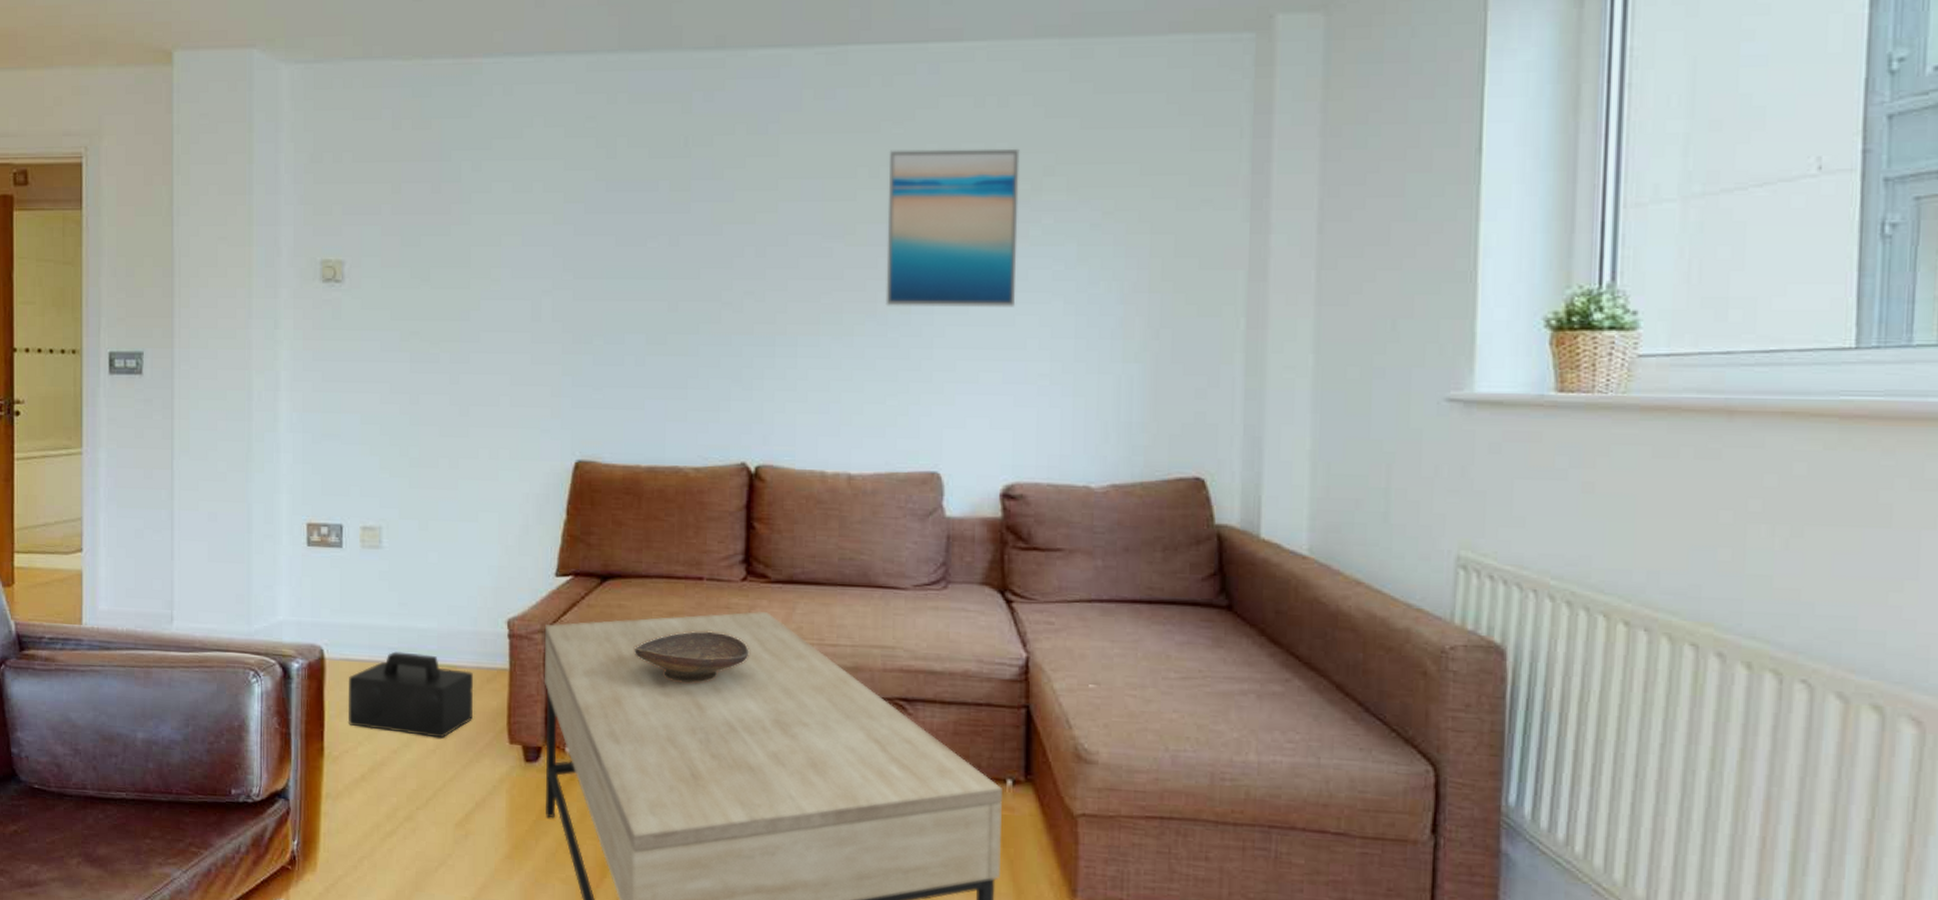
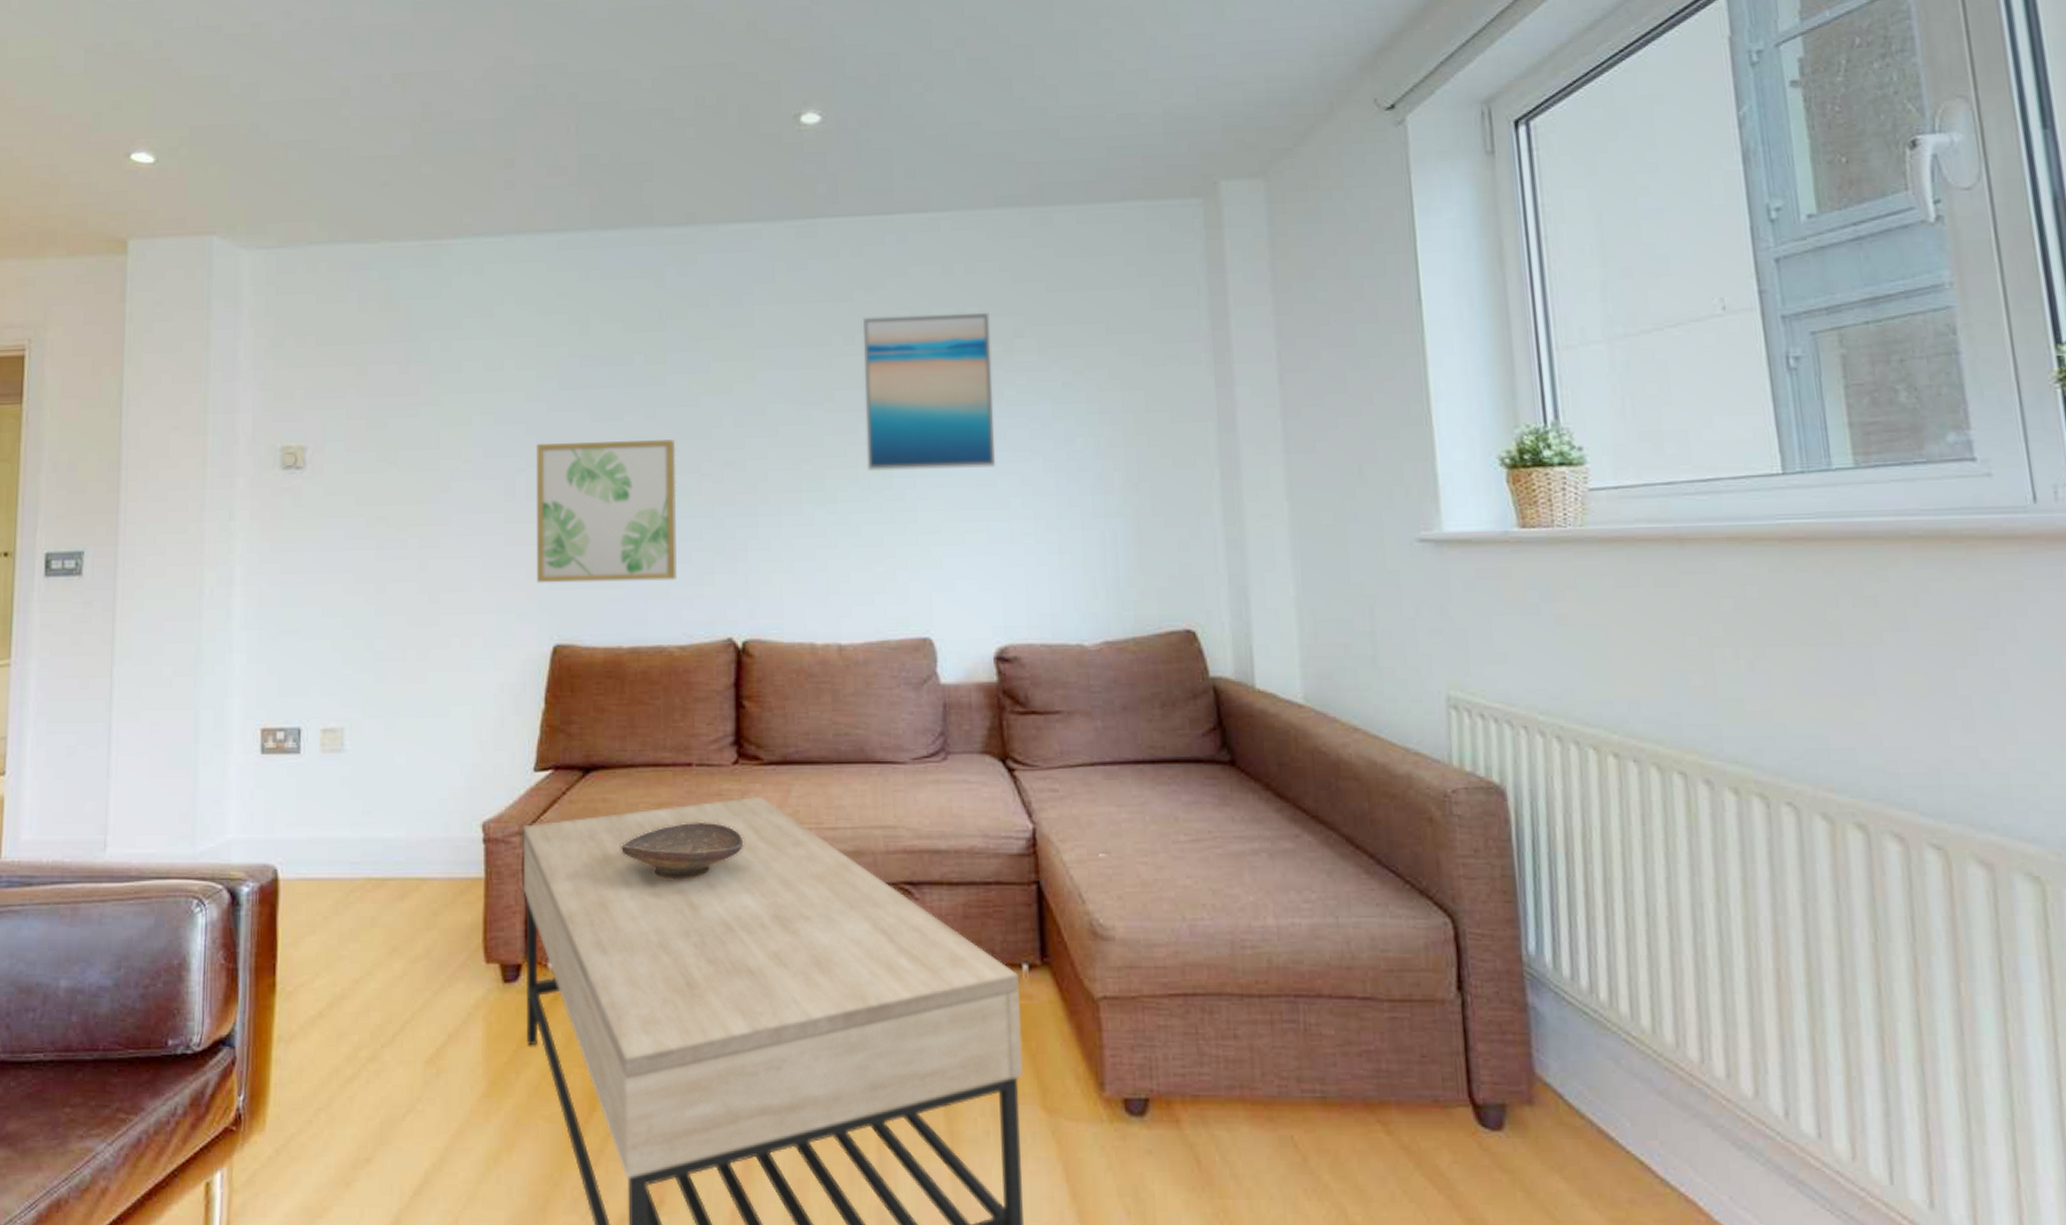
speaker: present [347,651,474,738] -> none [303,866,446,962]
wall art: none [561,267,698,405] -> present [537,440,677,583]

